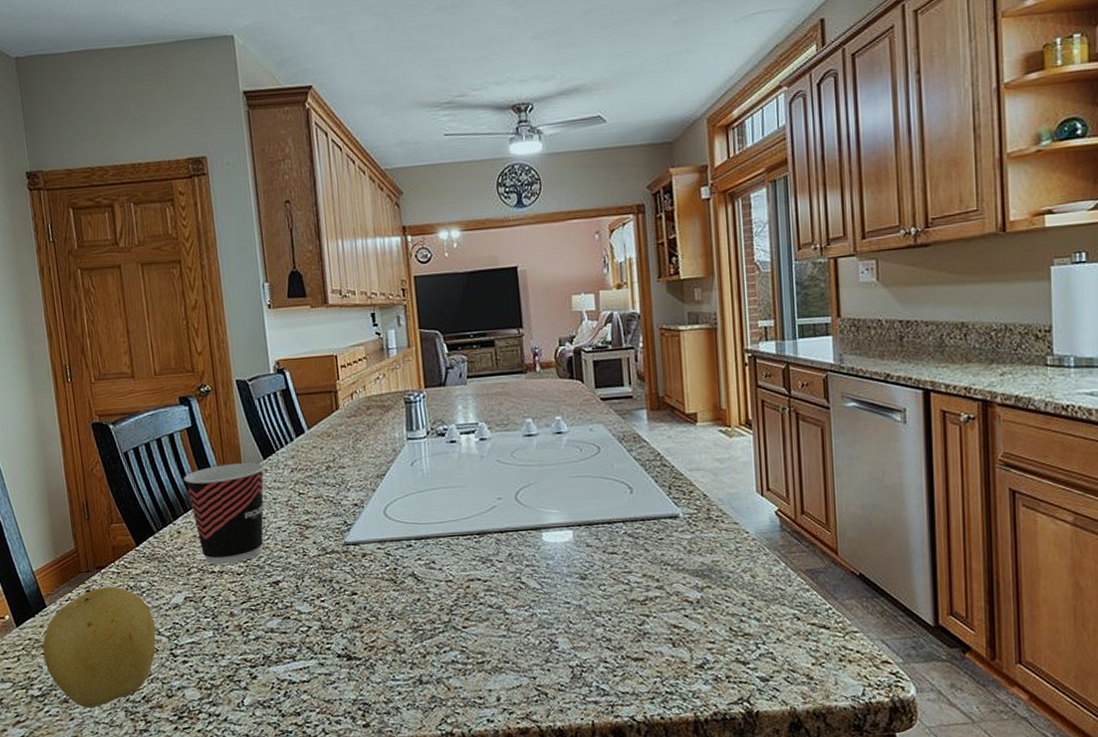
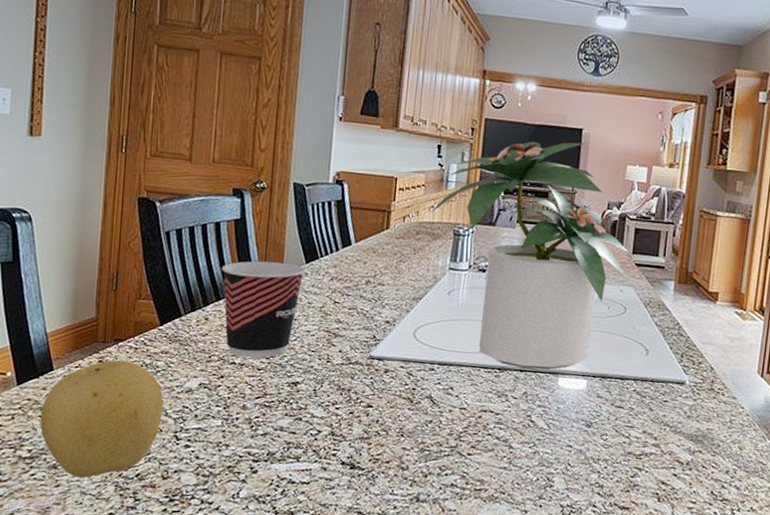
potted plant: none [376,281,595,530] -> present [430,141,629,370]

